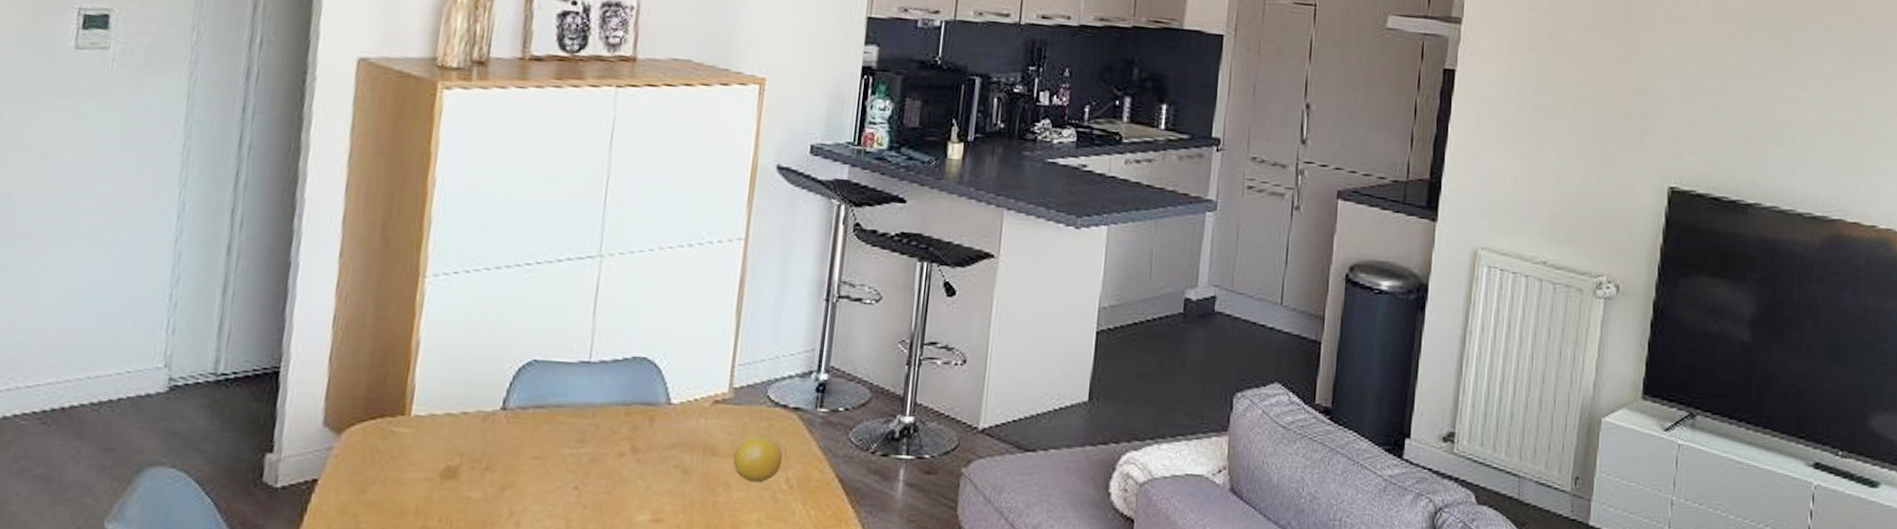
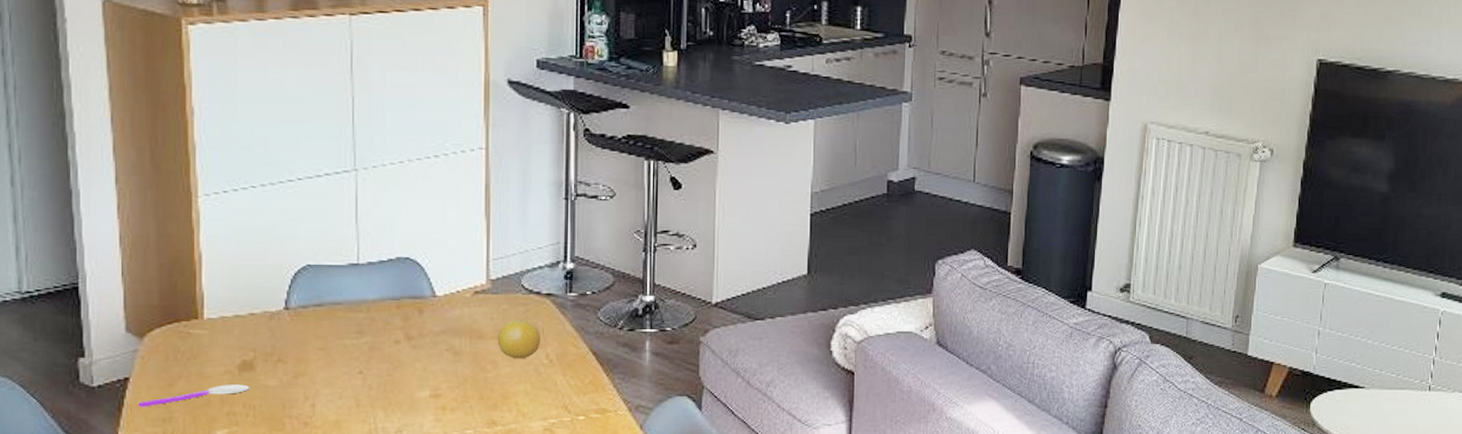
spoon: none [323,493,451,515] -> present [139,384,250,407]

